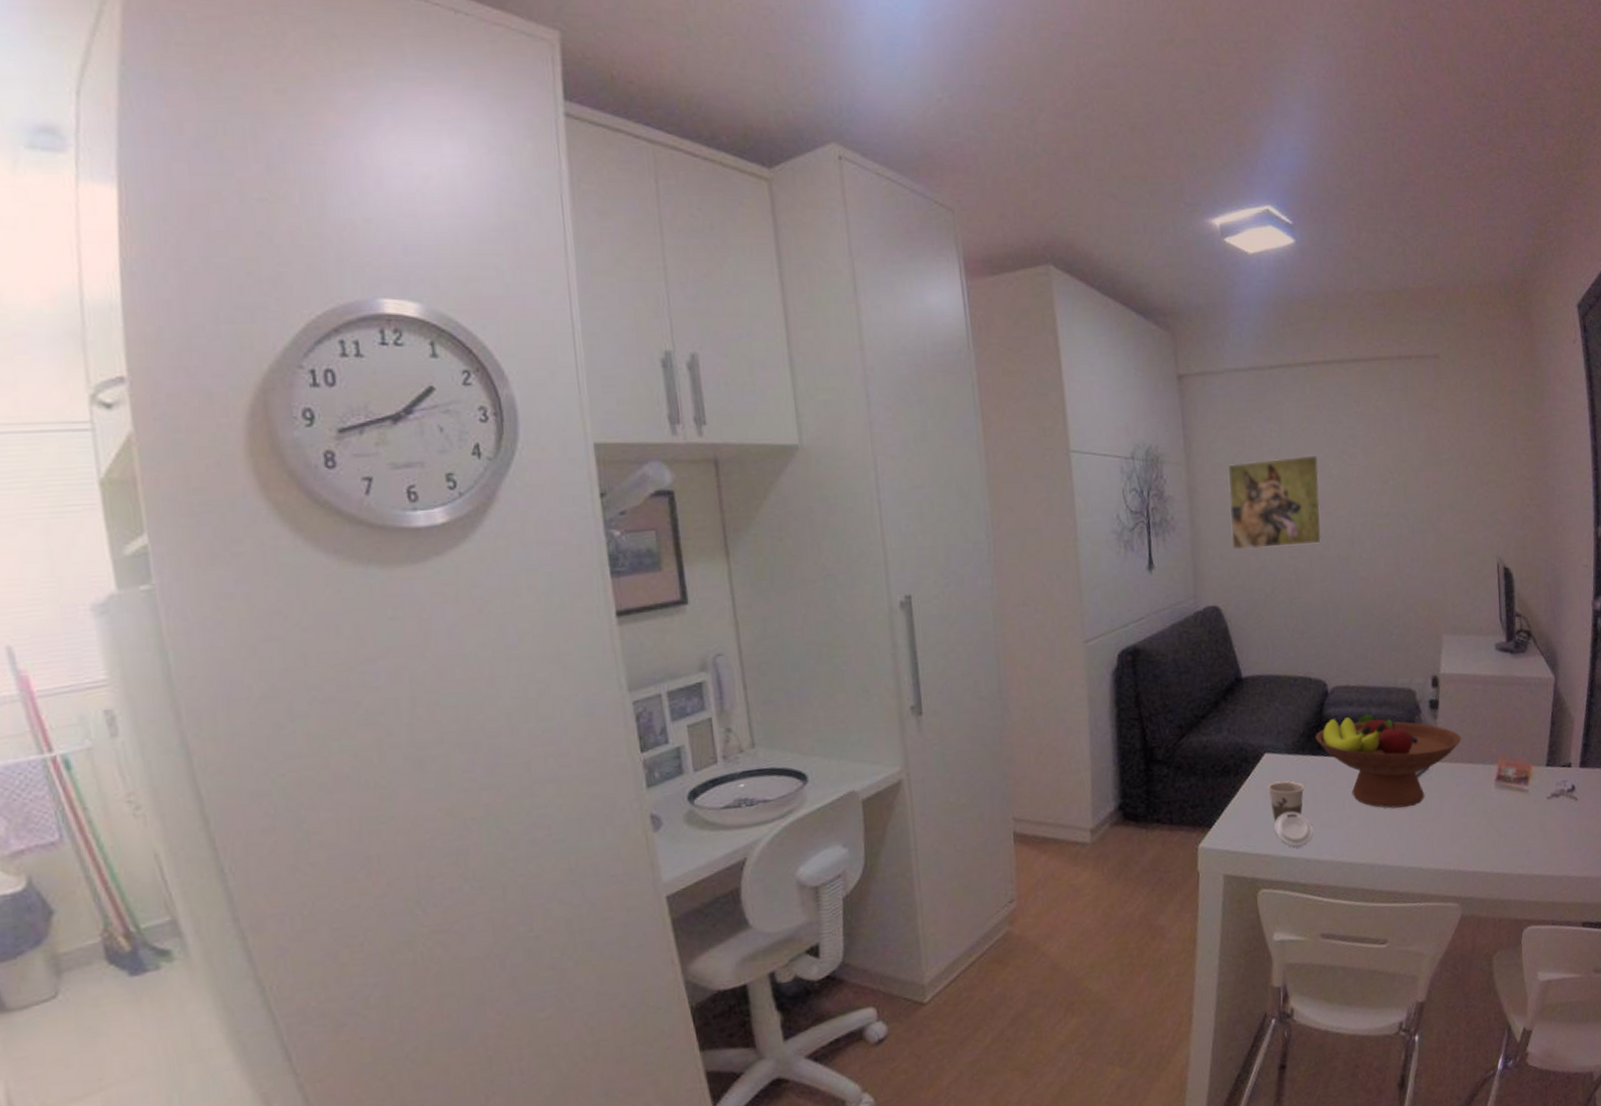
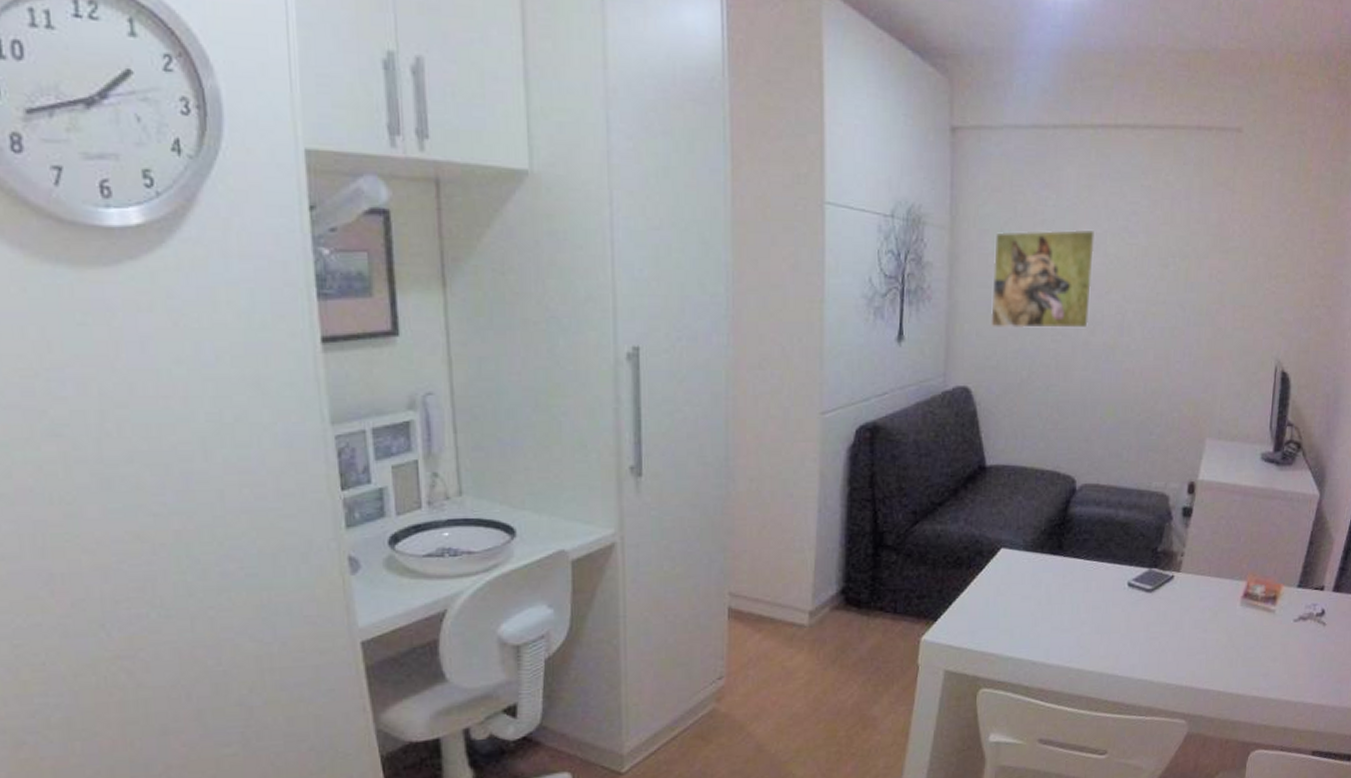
cup: present [1267,780,1313,847] -> none [999,578,1043,648]
fruit bowl: present [1315,714,1462,809] -> none [1056,516,1212,618]

